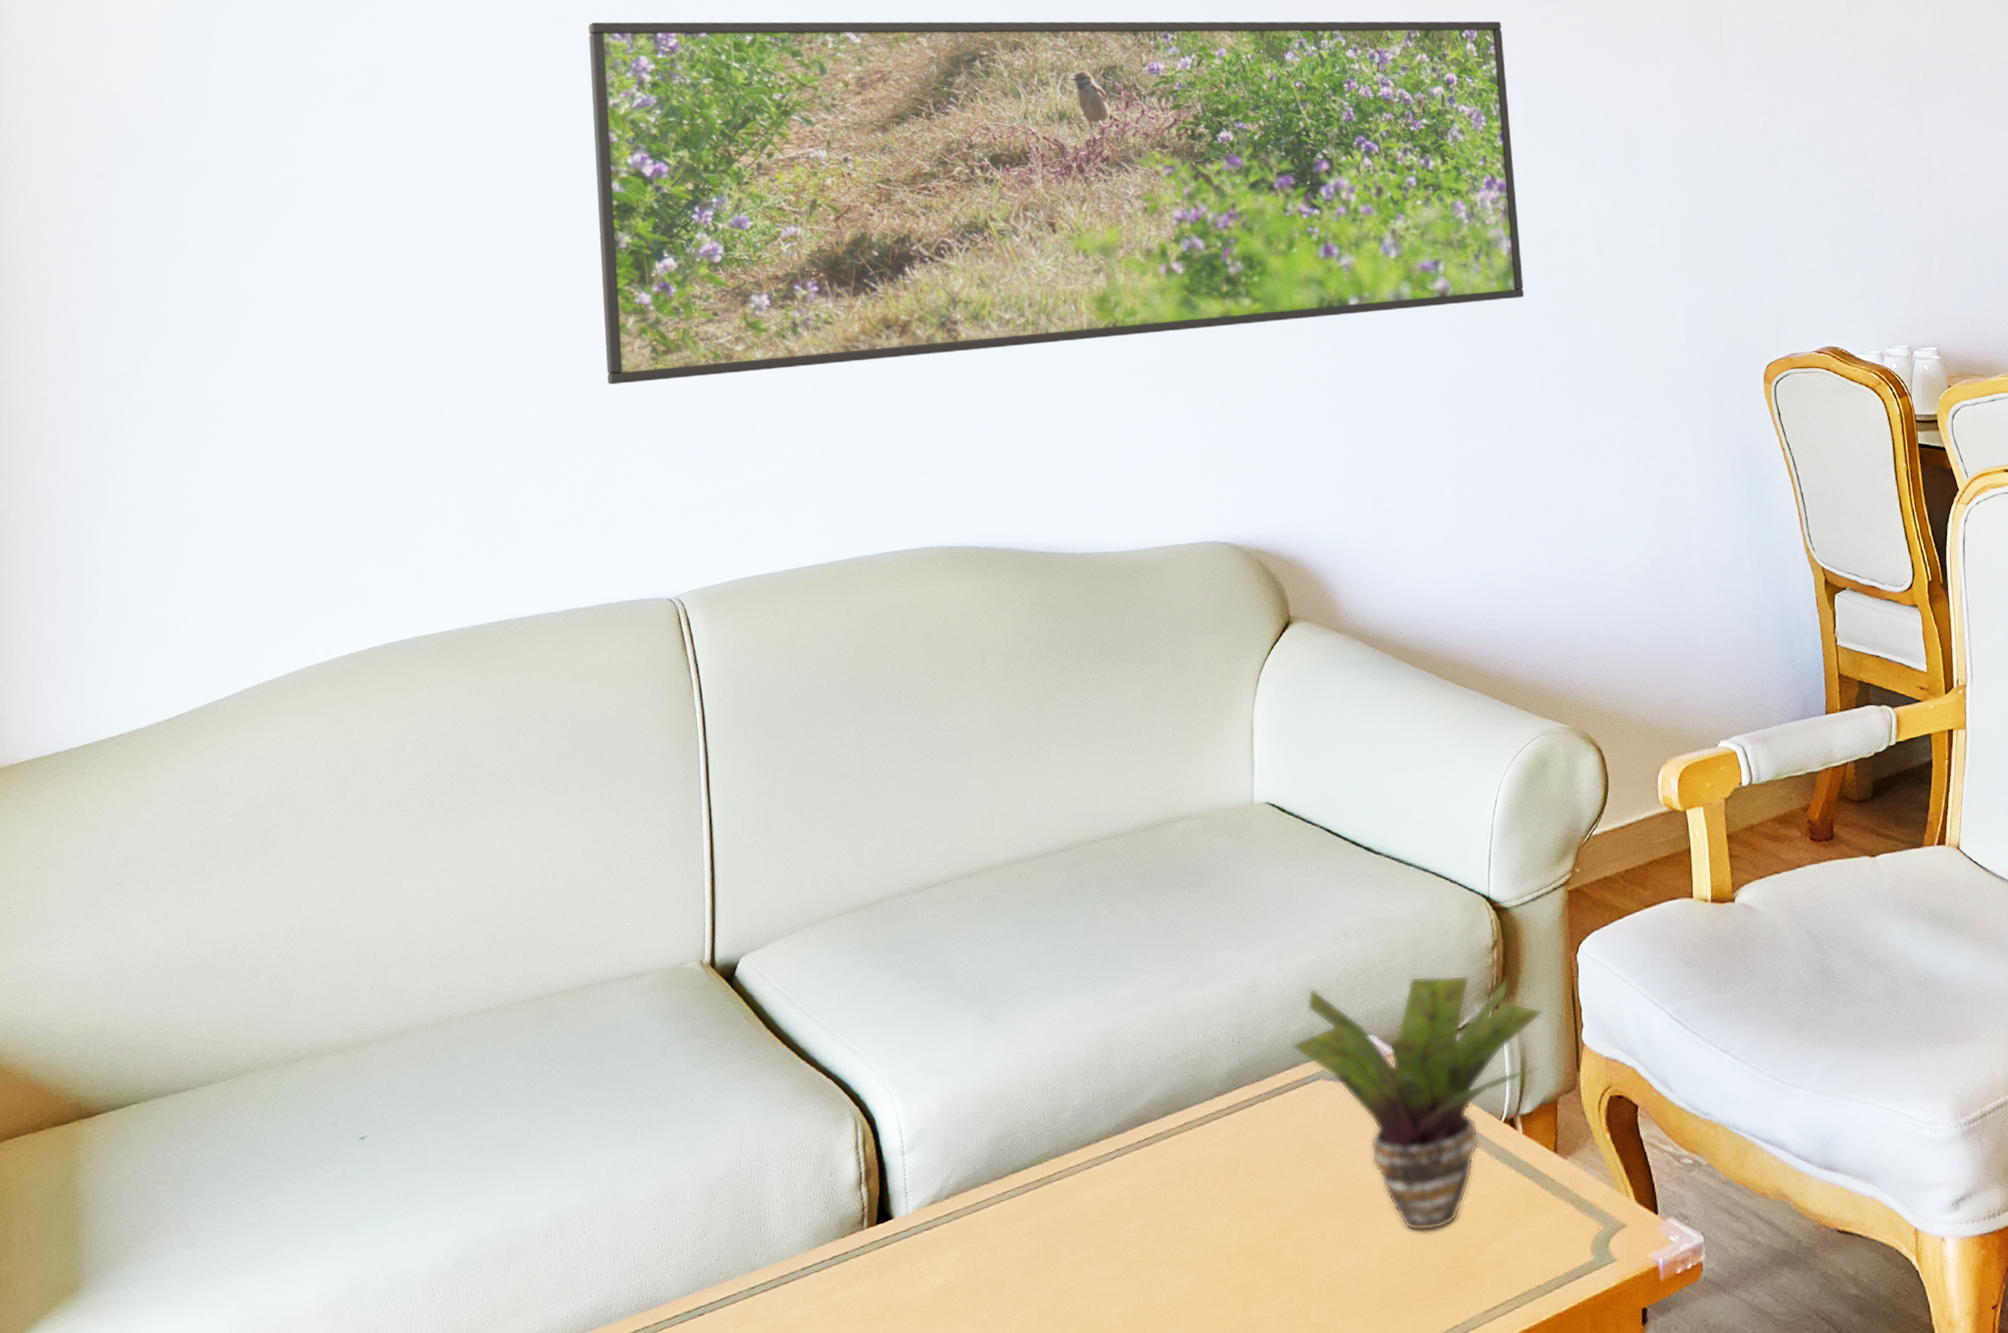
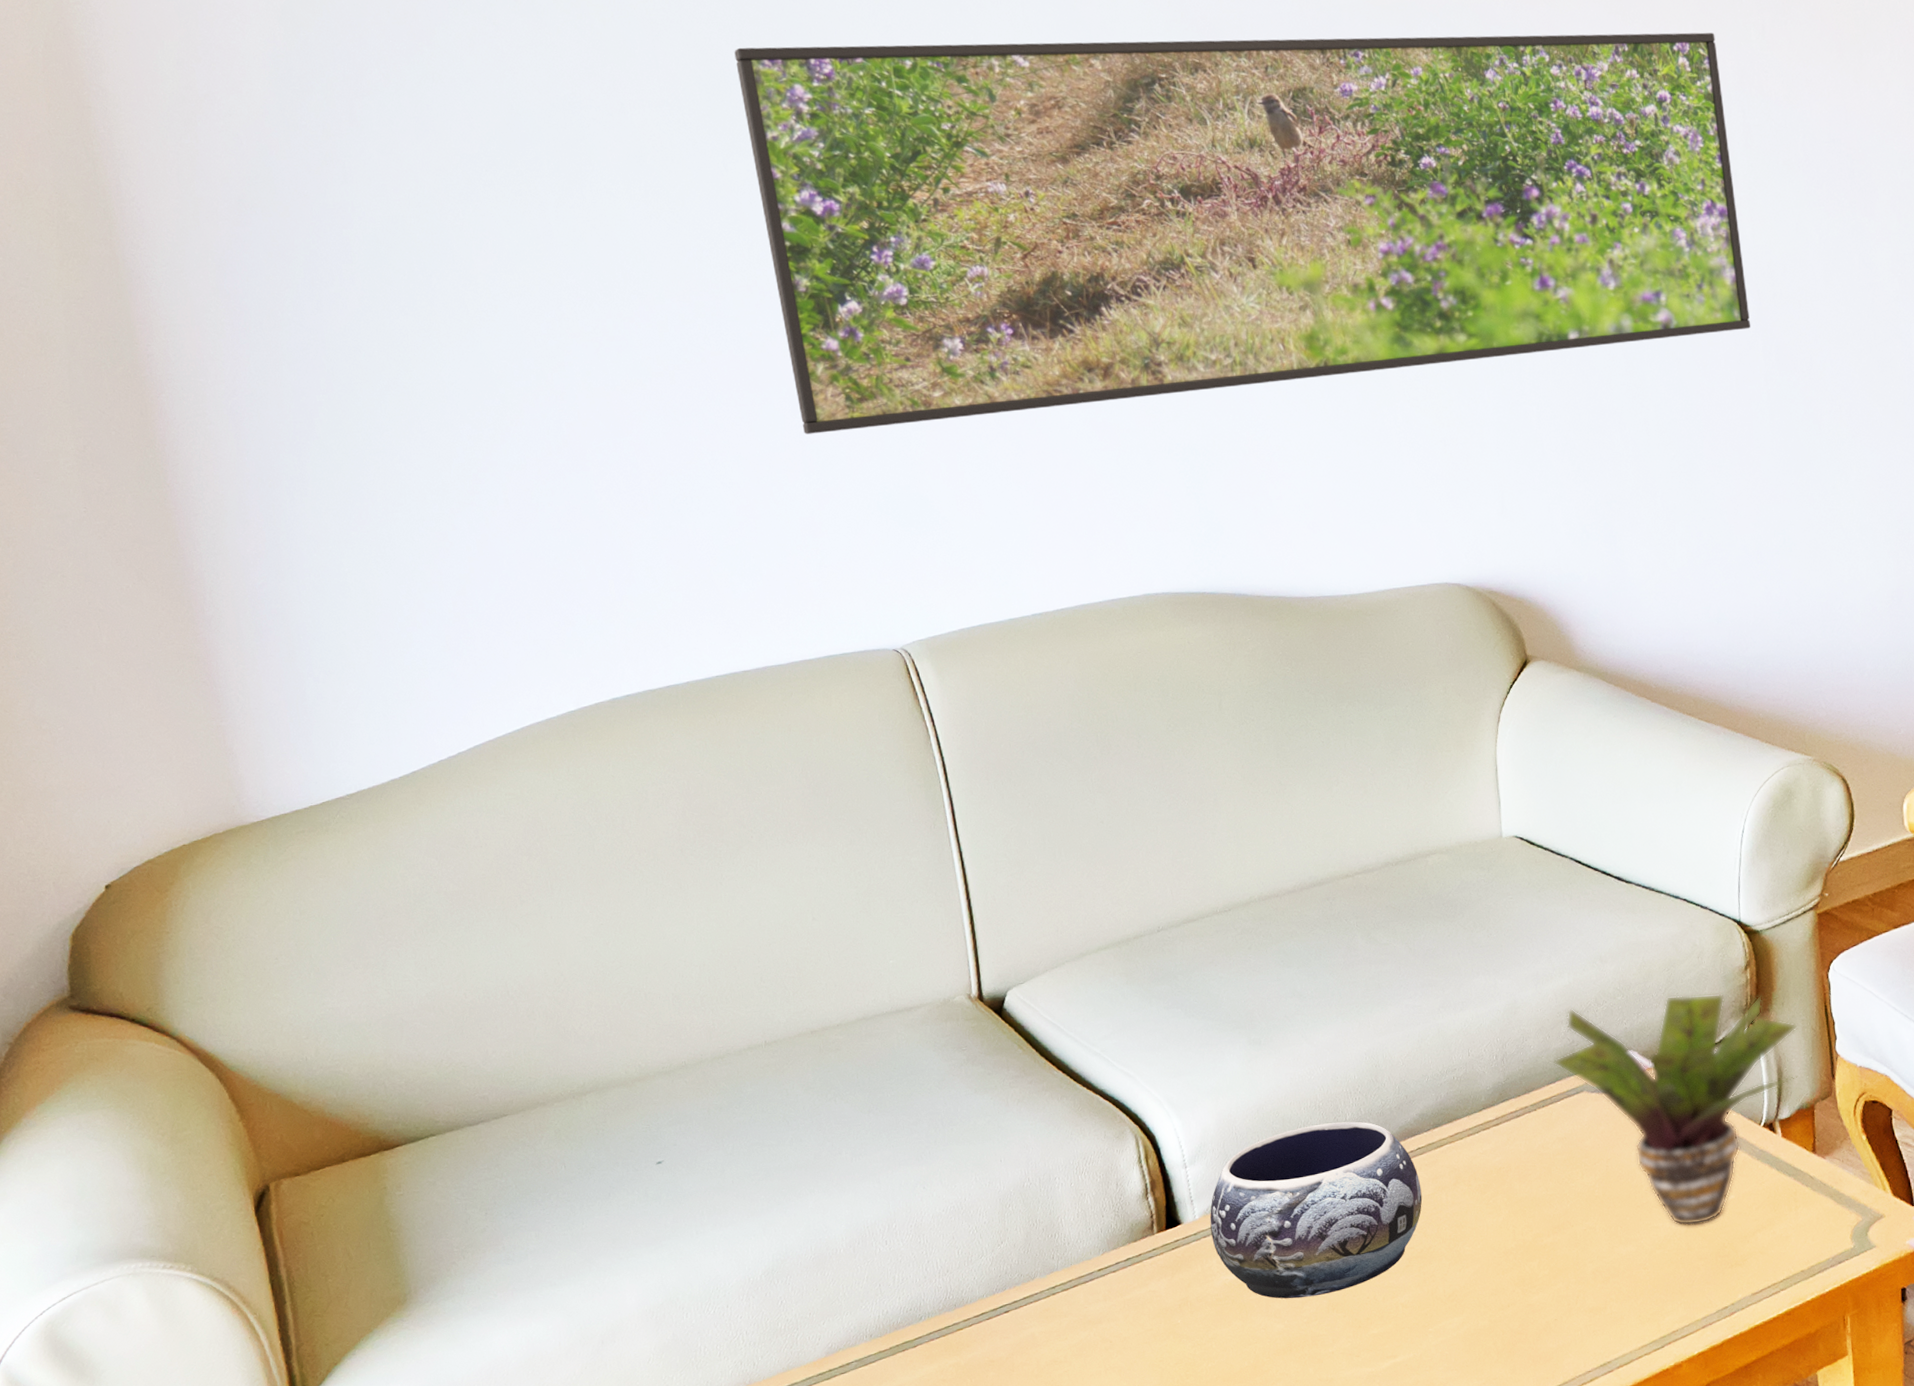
decorative bowl: none [923,1107,1146,1307] -> present [1209,1121,1423,1299]

